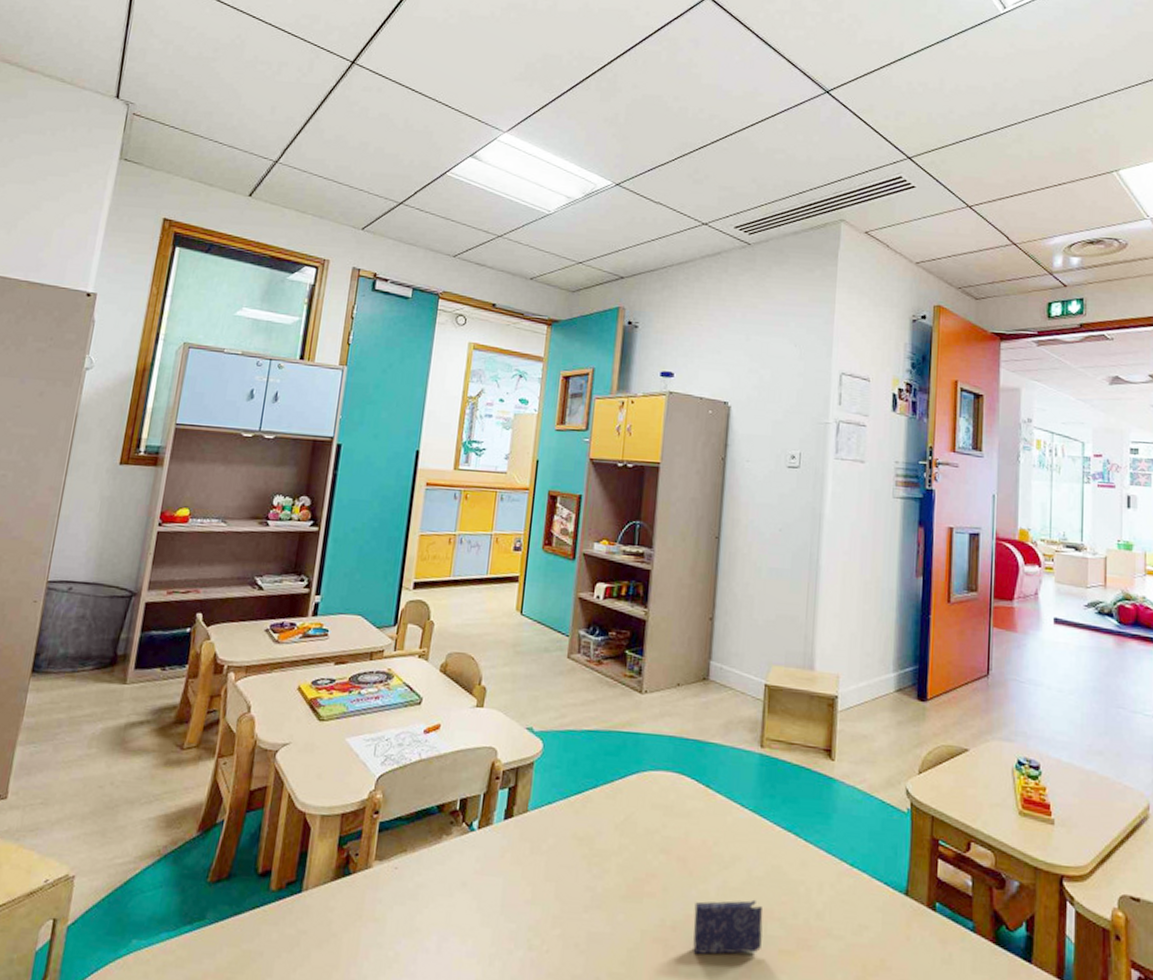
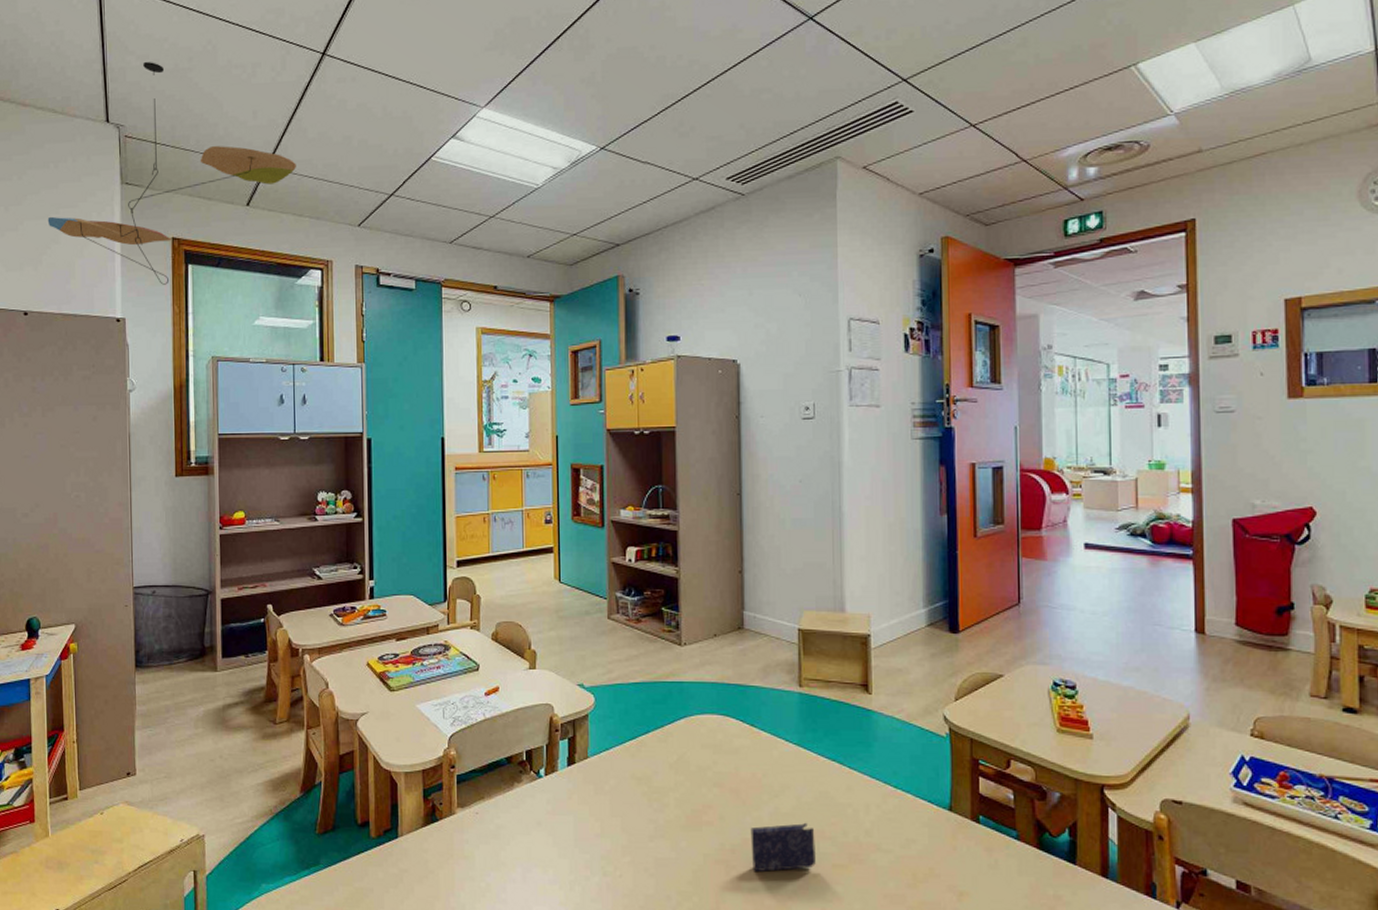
ceiling mobile: none [32,46,308,265] -> present [47,61,296,285]

